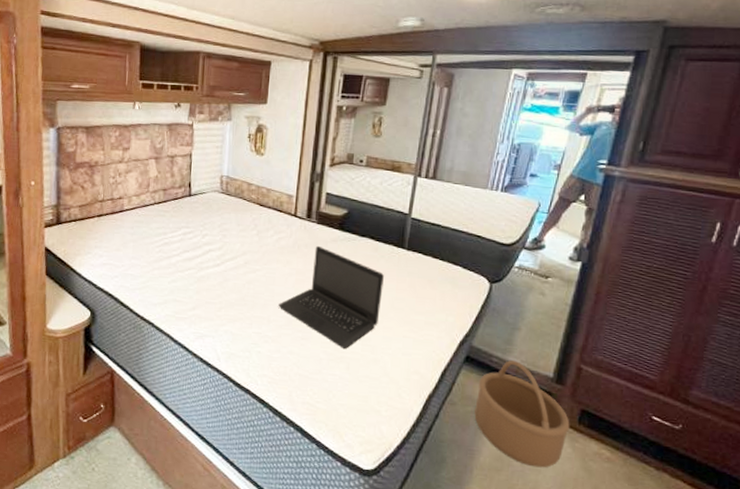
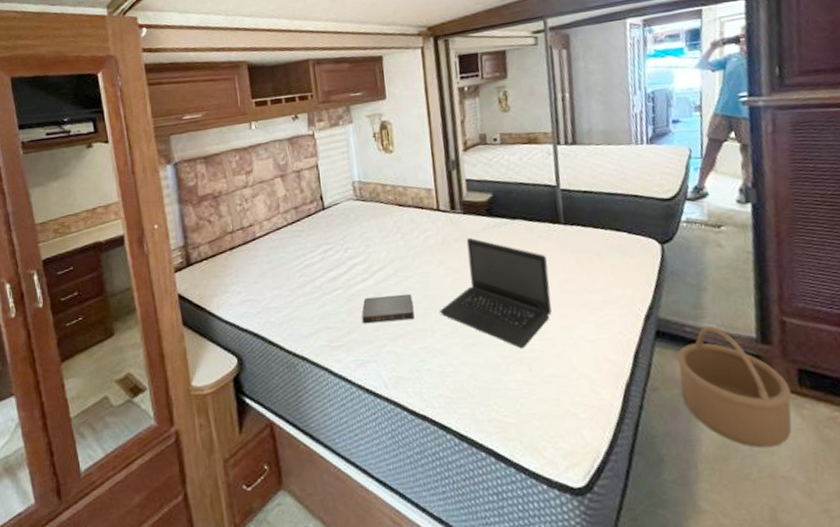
book: none [208,281,256,306] -> present [362,293,415,323]

